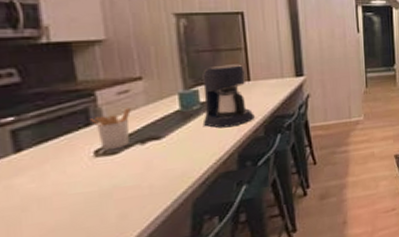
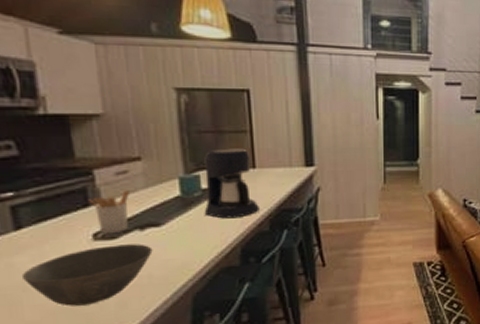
bowl: none [22,157,154,222] -> present [23,244,153,306]

